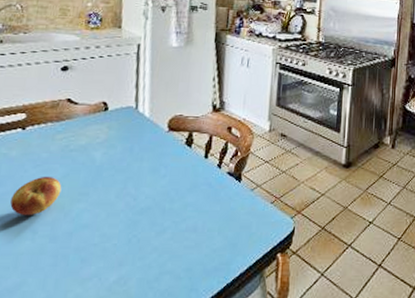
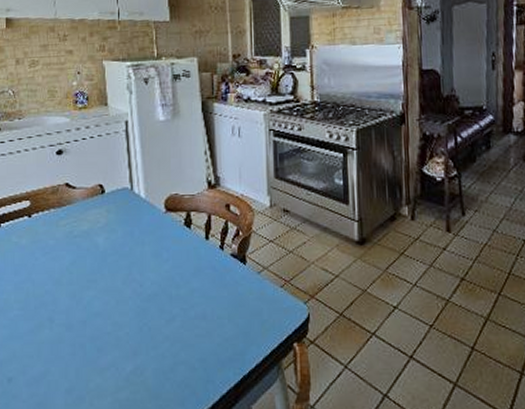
fruit: present [10,176,62,215] -> none [27,263,71,303]

